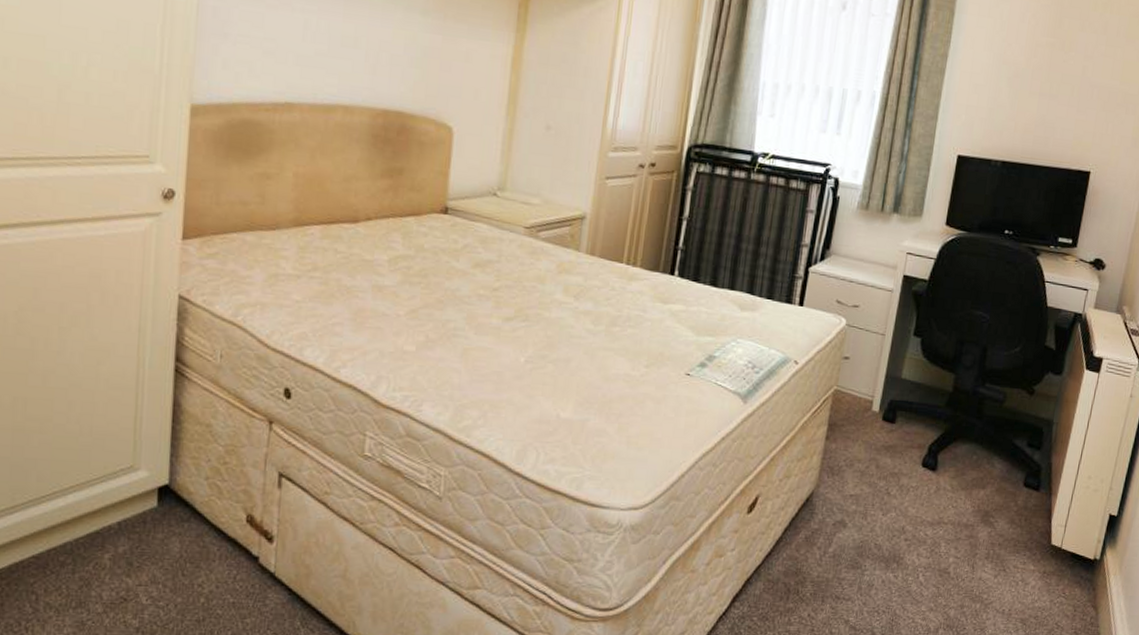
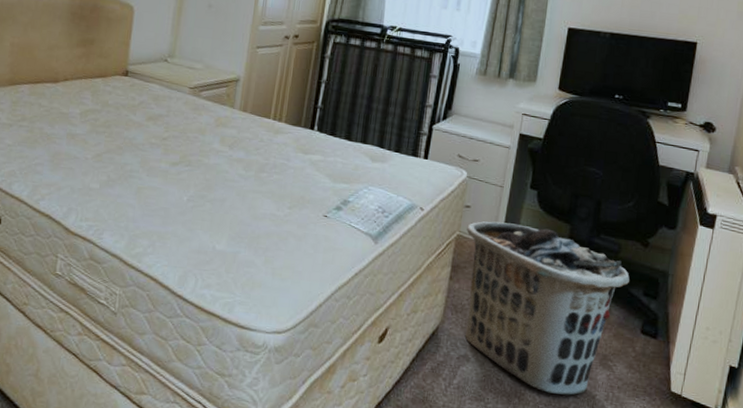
clothes hamper: none [841,373,1014,556] -> present [464,221,630,395]

